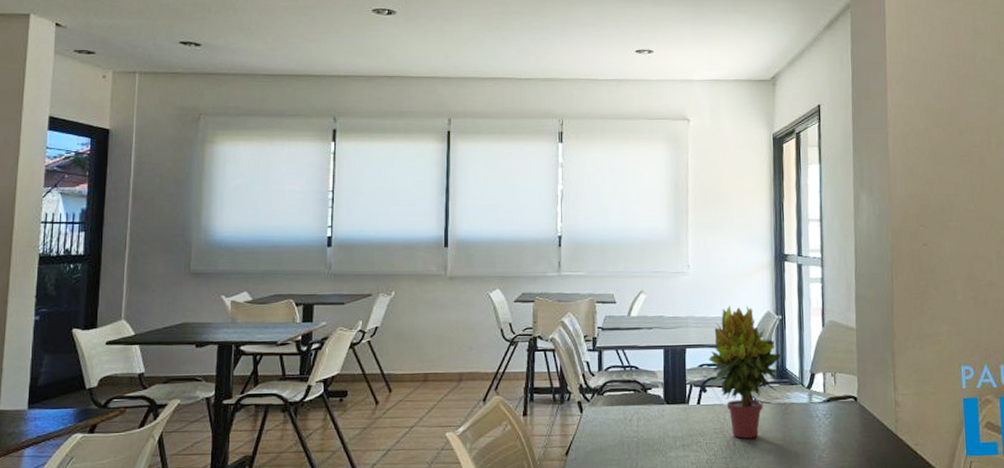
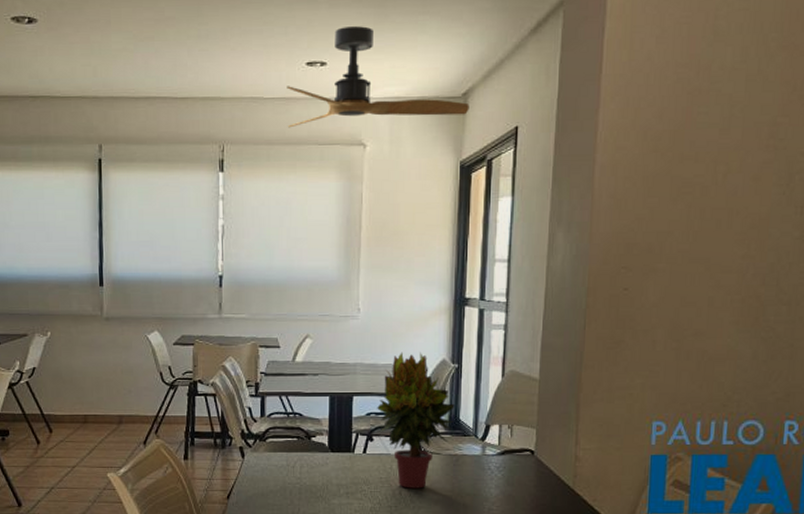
ceiling fan: none [619,21,778,105] -> present [287,26,469,128]

